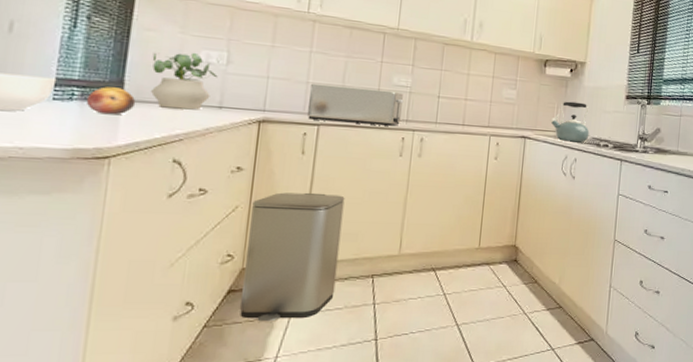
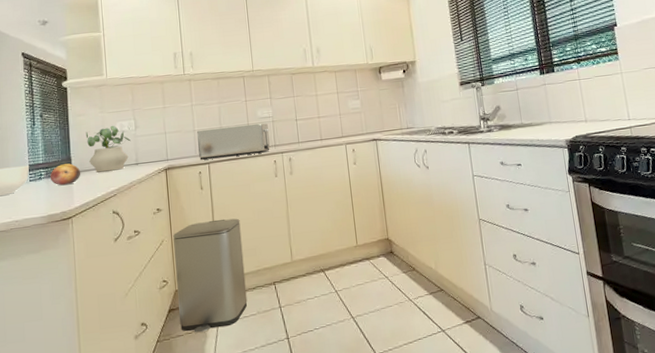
kettle: present [549,101,590,143] -> none [394,98,434,137]

